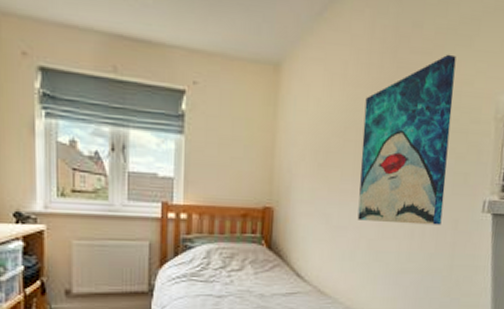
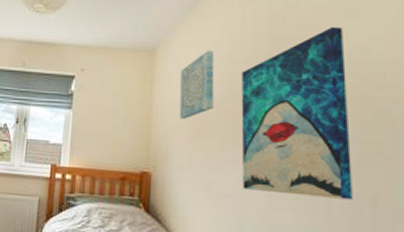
wall art: none [303,69,342,149] -> present [179,50,215,119]

